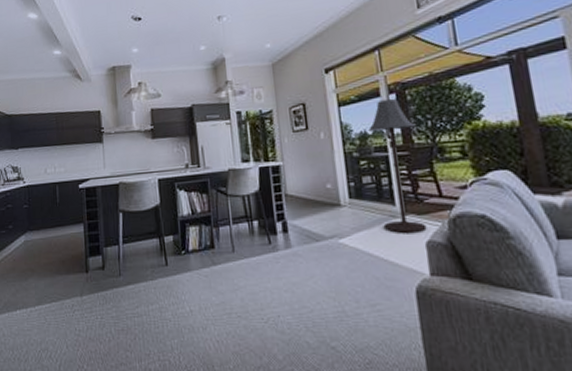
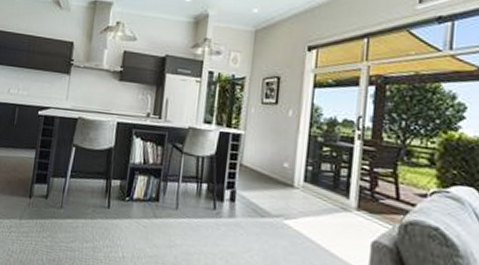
floor lamp: present [369,99,427,234] -> none [332,90,389,232]

